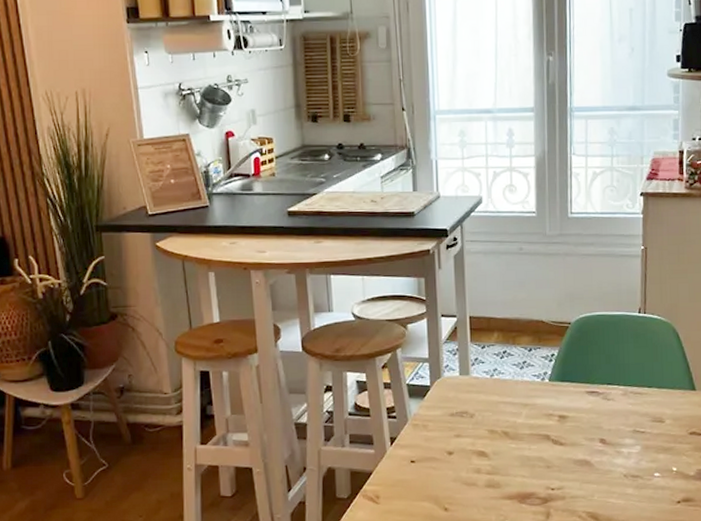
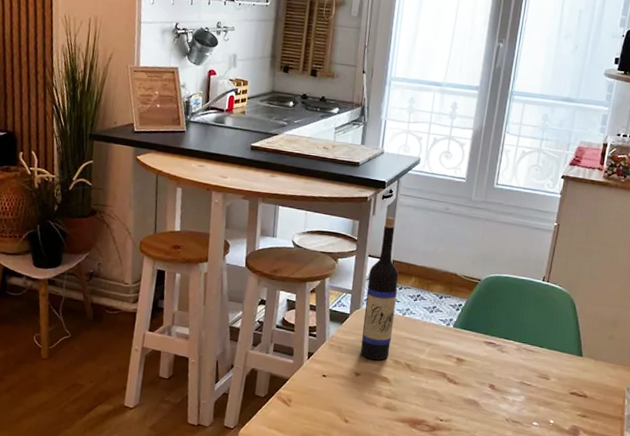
wine bottle: none [445,268,483,433] -> present [360,217,399,360]

